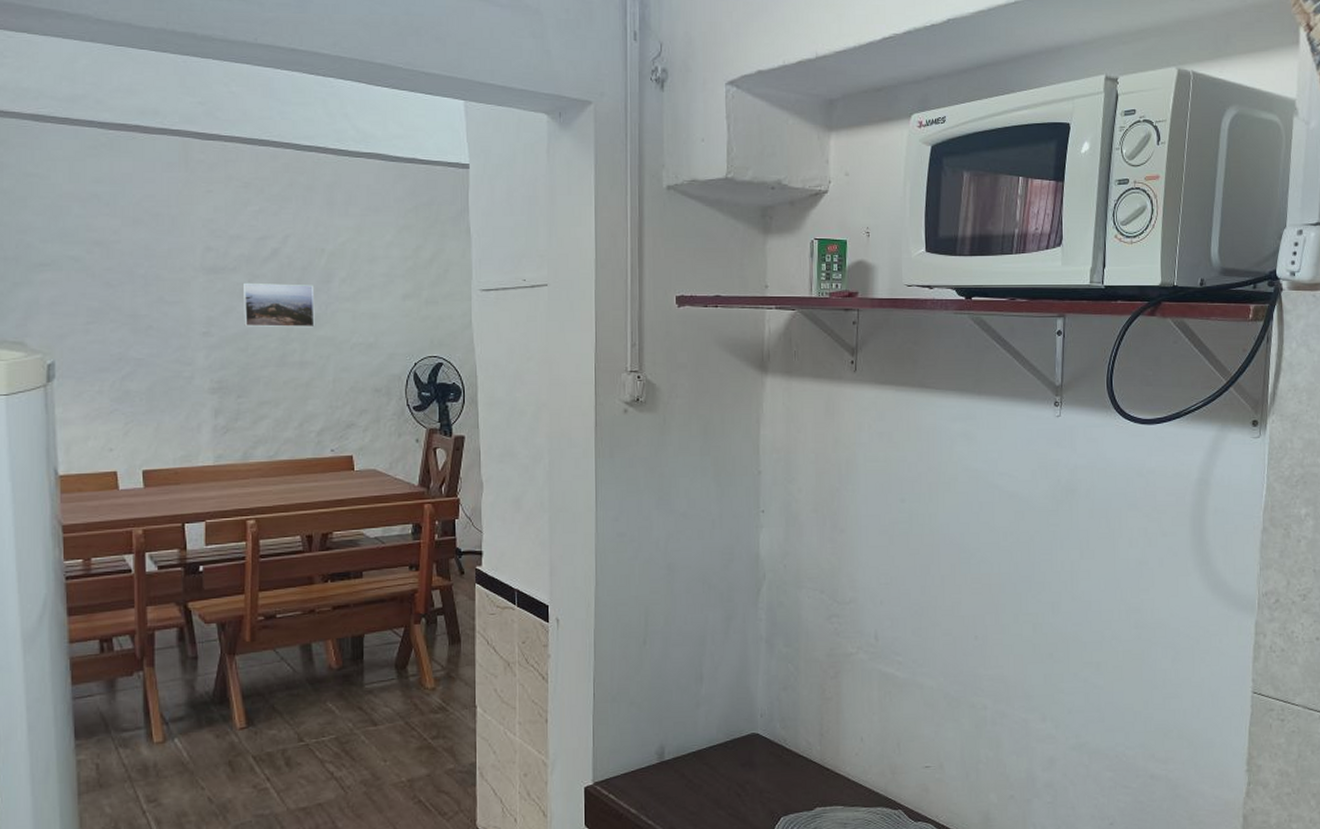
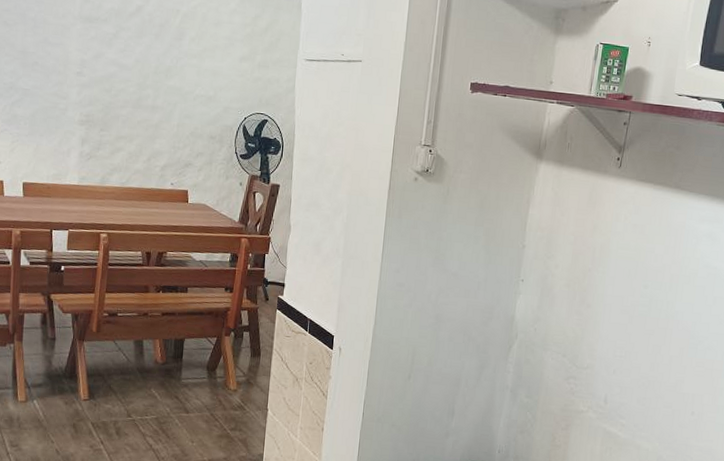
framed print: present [242,282,315,328] -> none [110,33,169,78]

